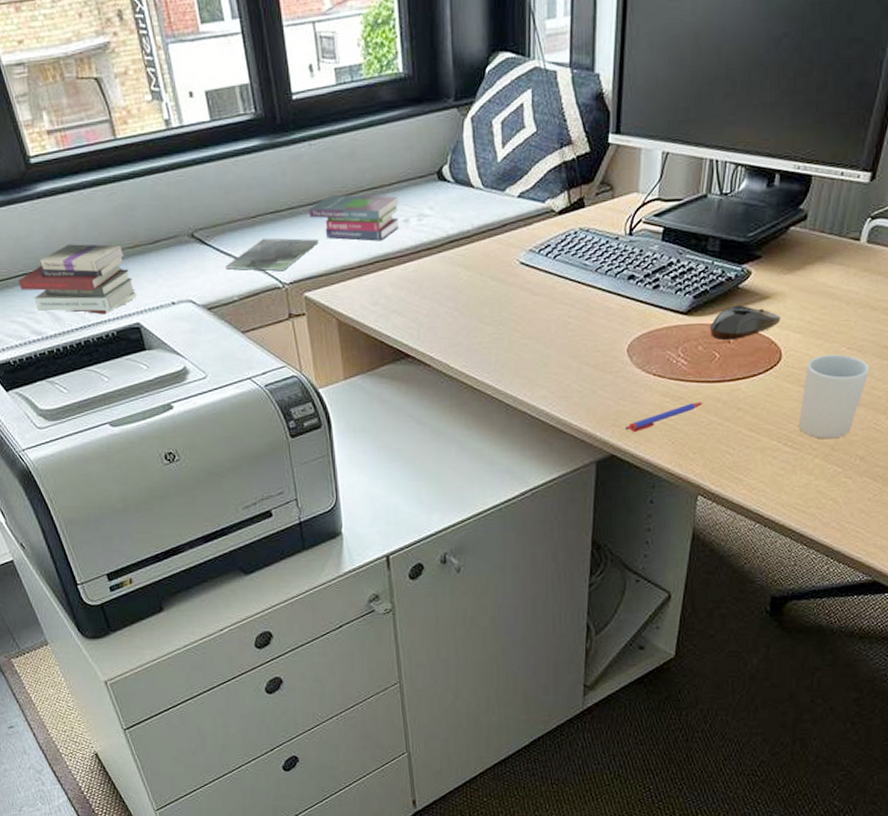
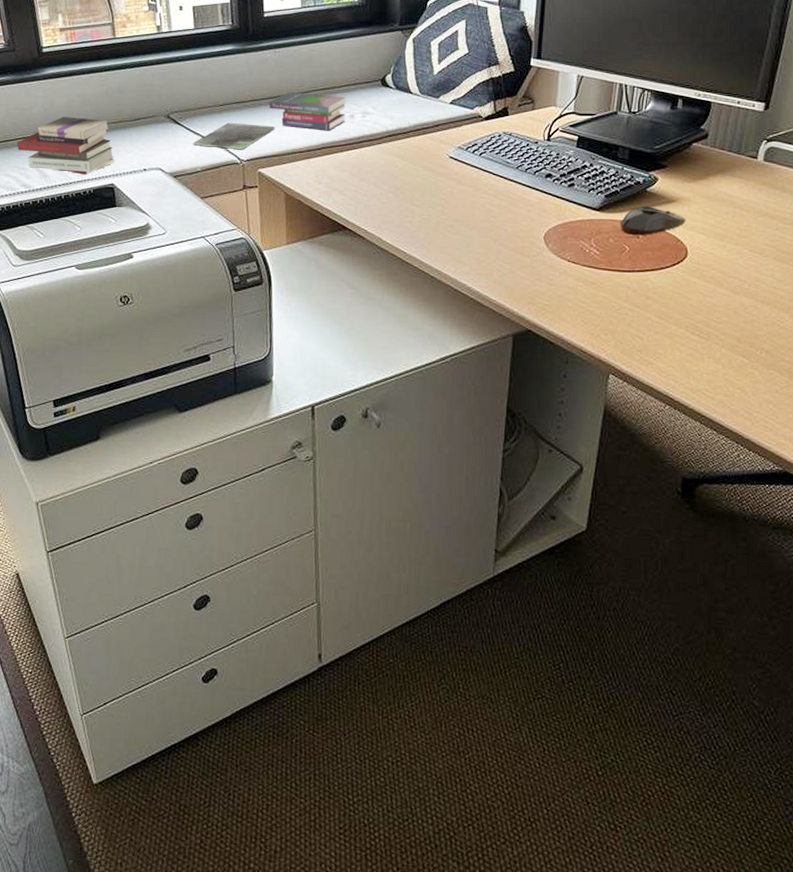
pen: present [625,402,704,433] -> none [541,288,615,312]
mug: present [799,354,870,439] -> none [706,255,771,332]

